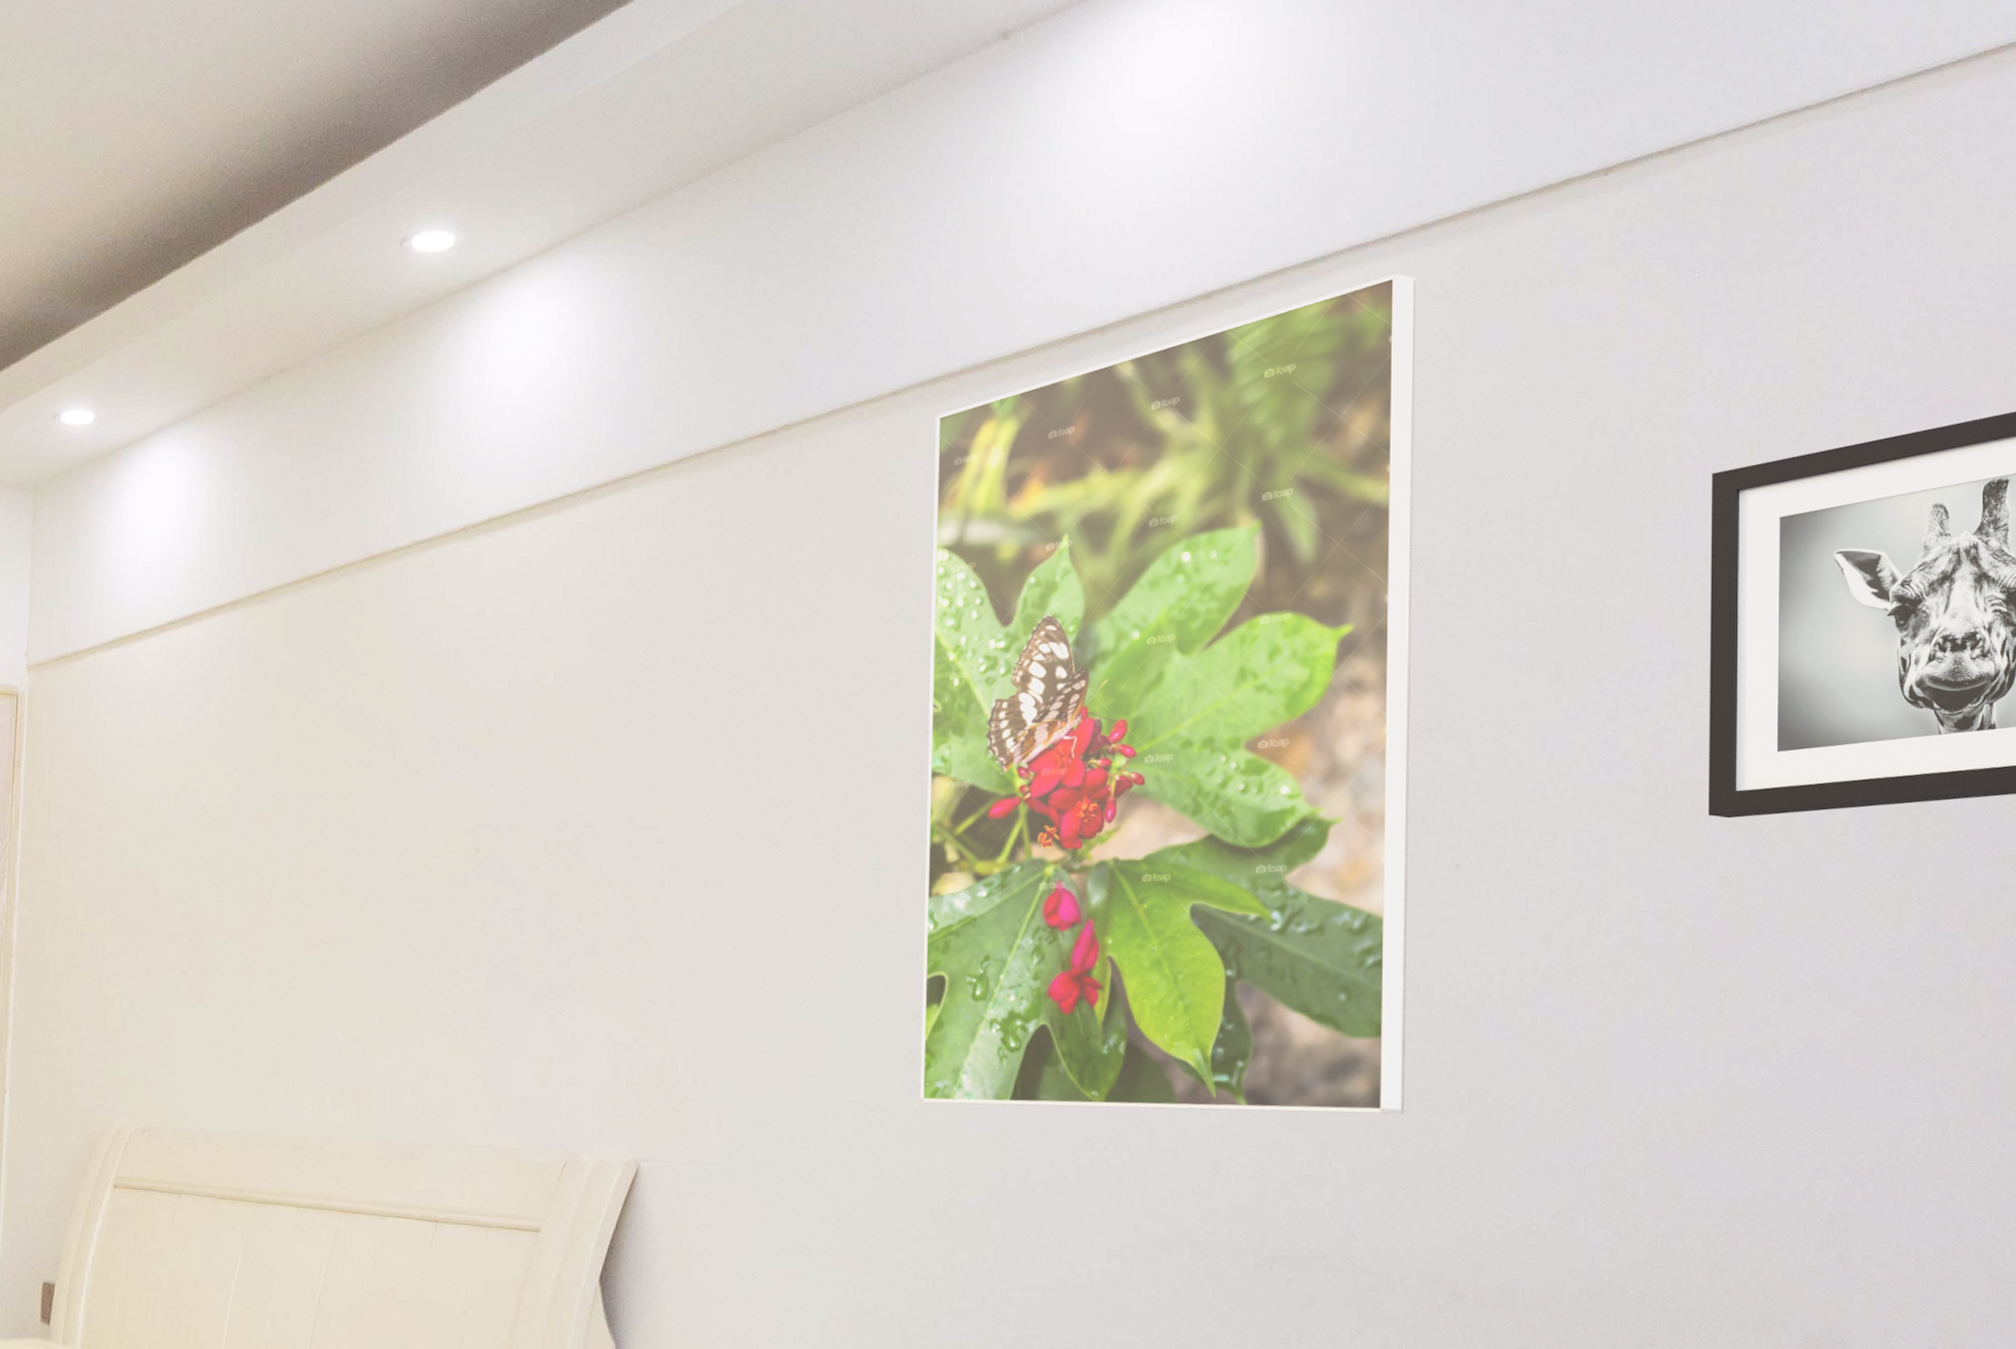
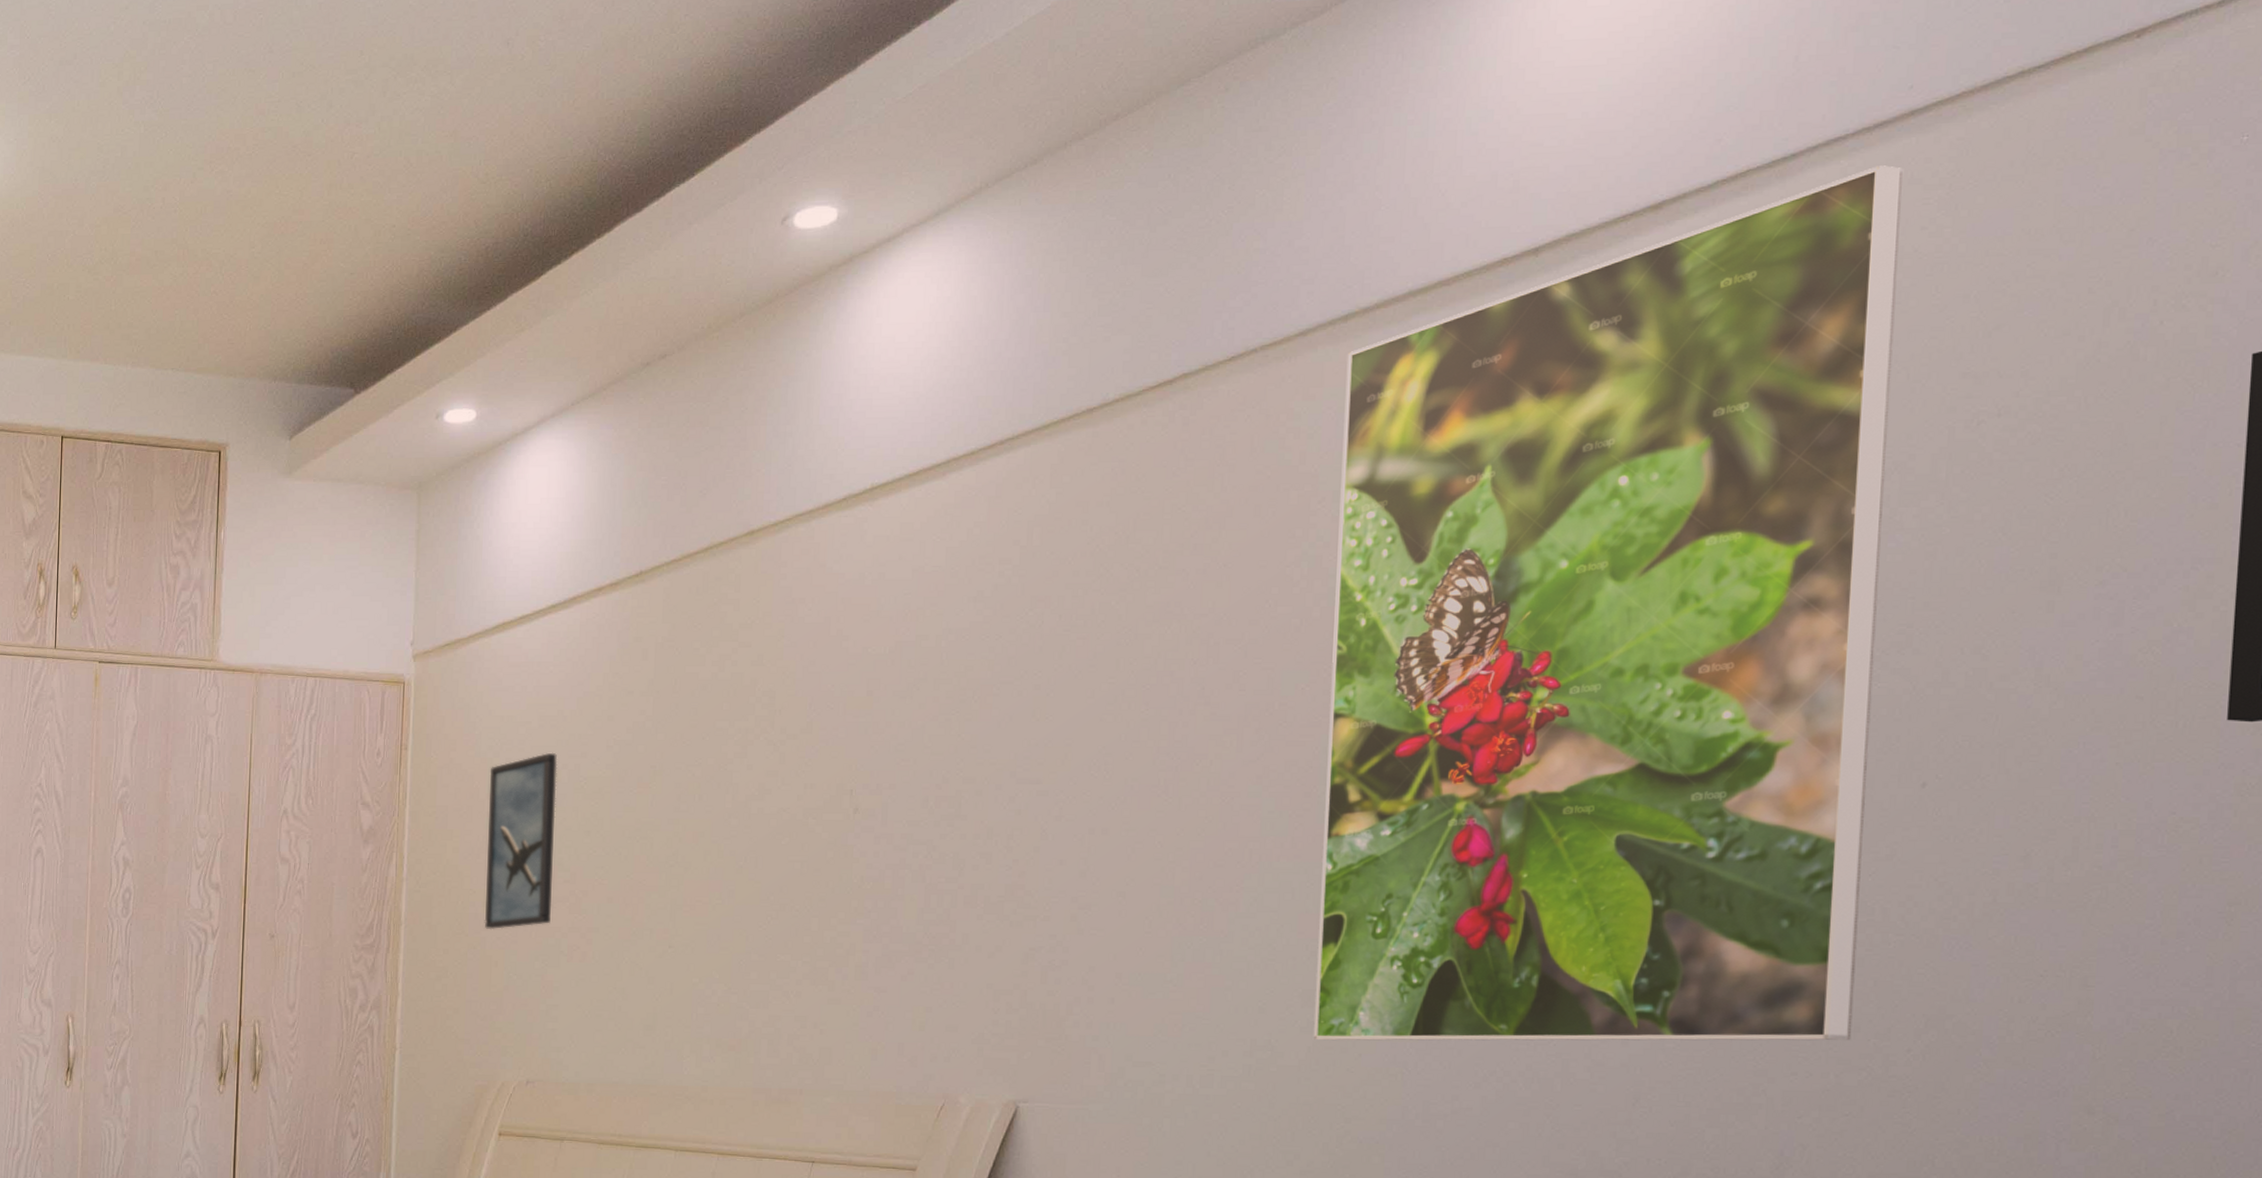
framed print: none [99,776,177,964] -> present [484,752,558,930]

